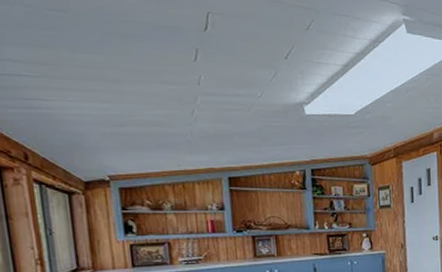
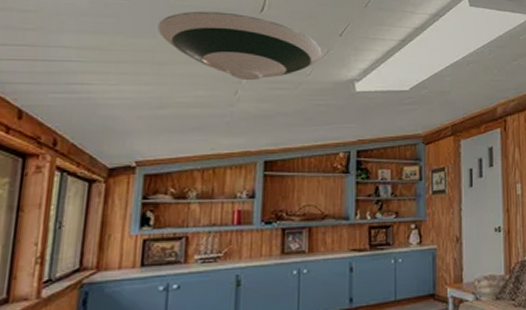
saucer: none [102,26,270,102] -> present [157,11,322,81]

